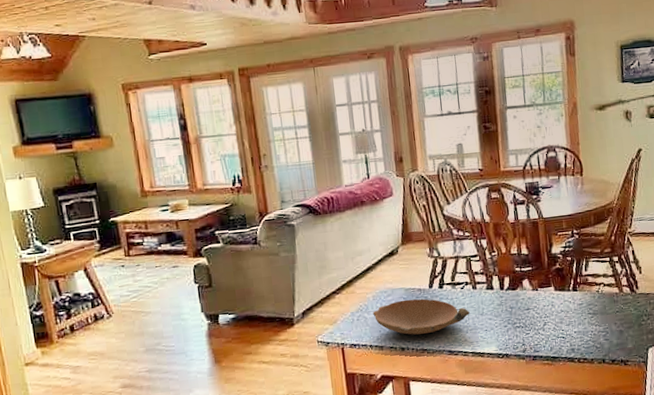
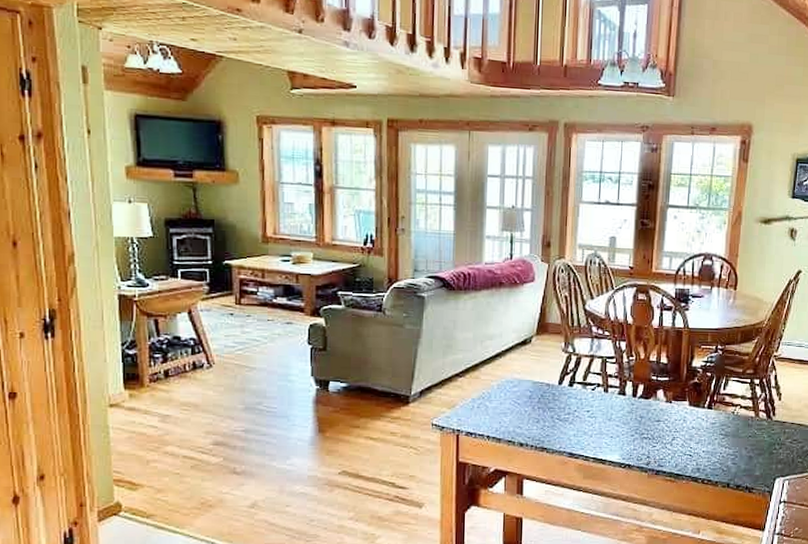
bowl: present [373,298,470,335] -> none [495,393,597,431]

